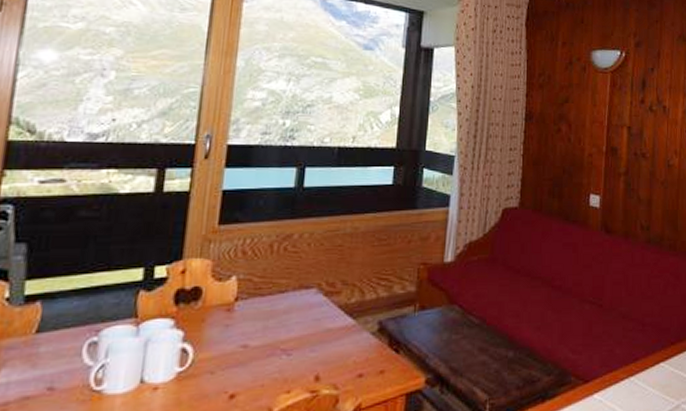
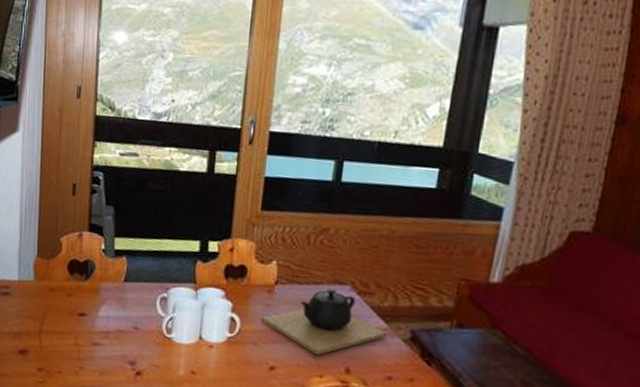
teapot: none [218,294,355,369] -> present [261,288,386,356]

